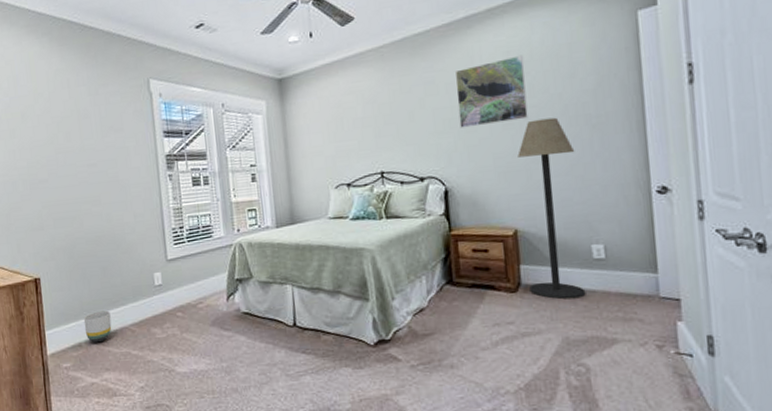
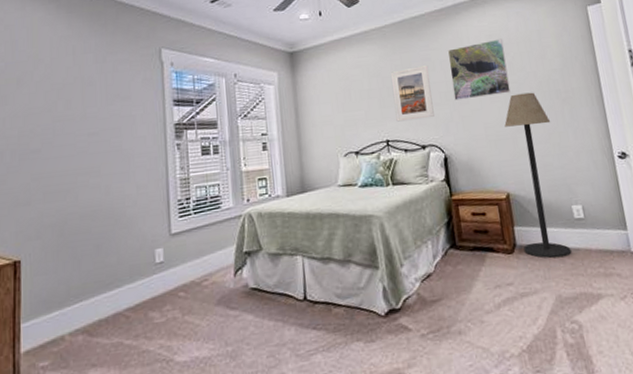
planter: present [83,310,112,343] -> none [69,294,103,334]
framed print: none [388,89,436,152] -> present [391,65,435,122]

